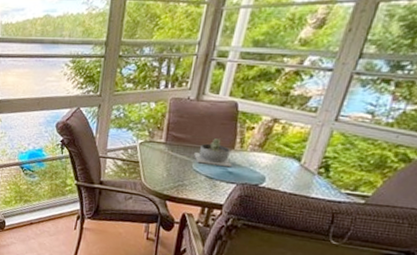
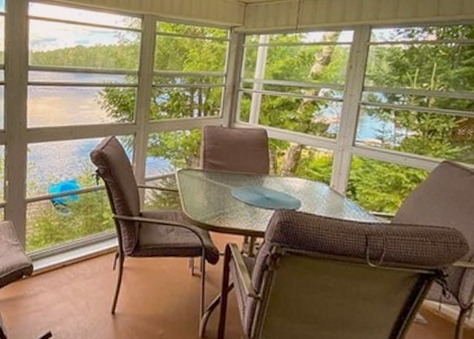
succulent planter: present [194,138,232,168] -> none [232,165,269,193]

